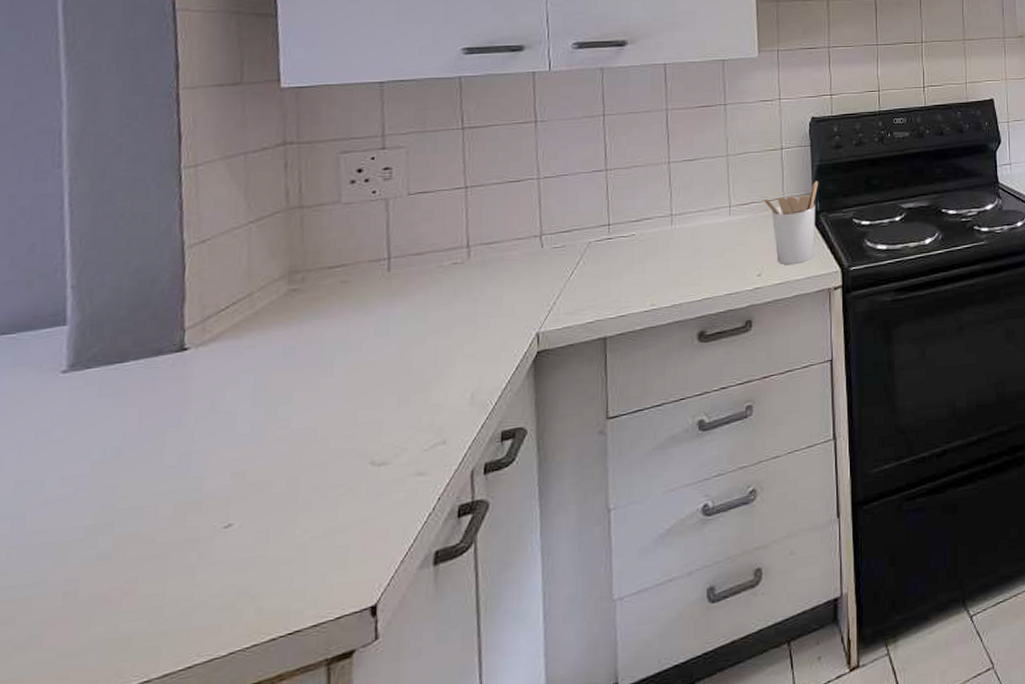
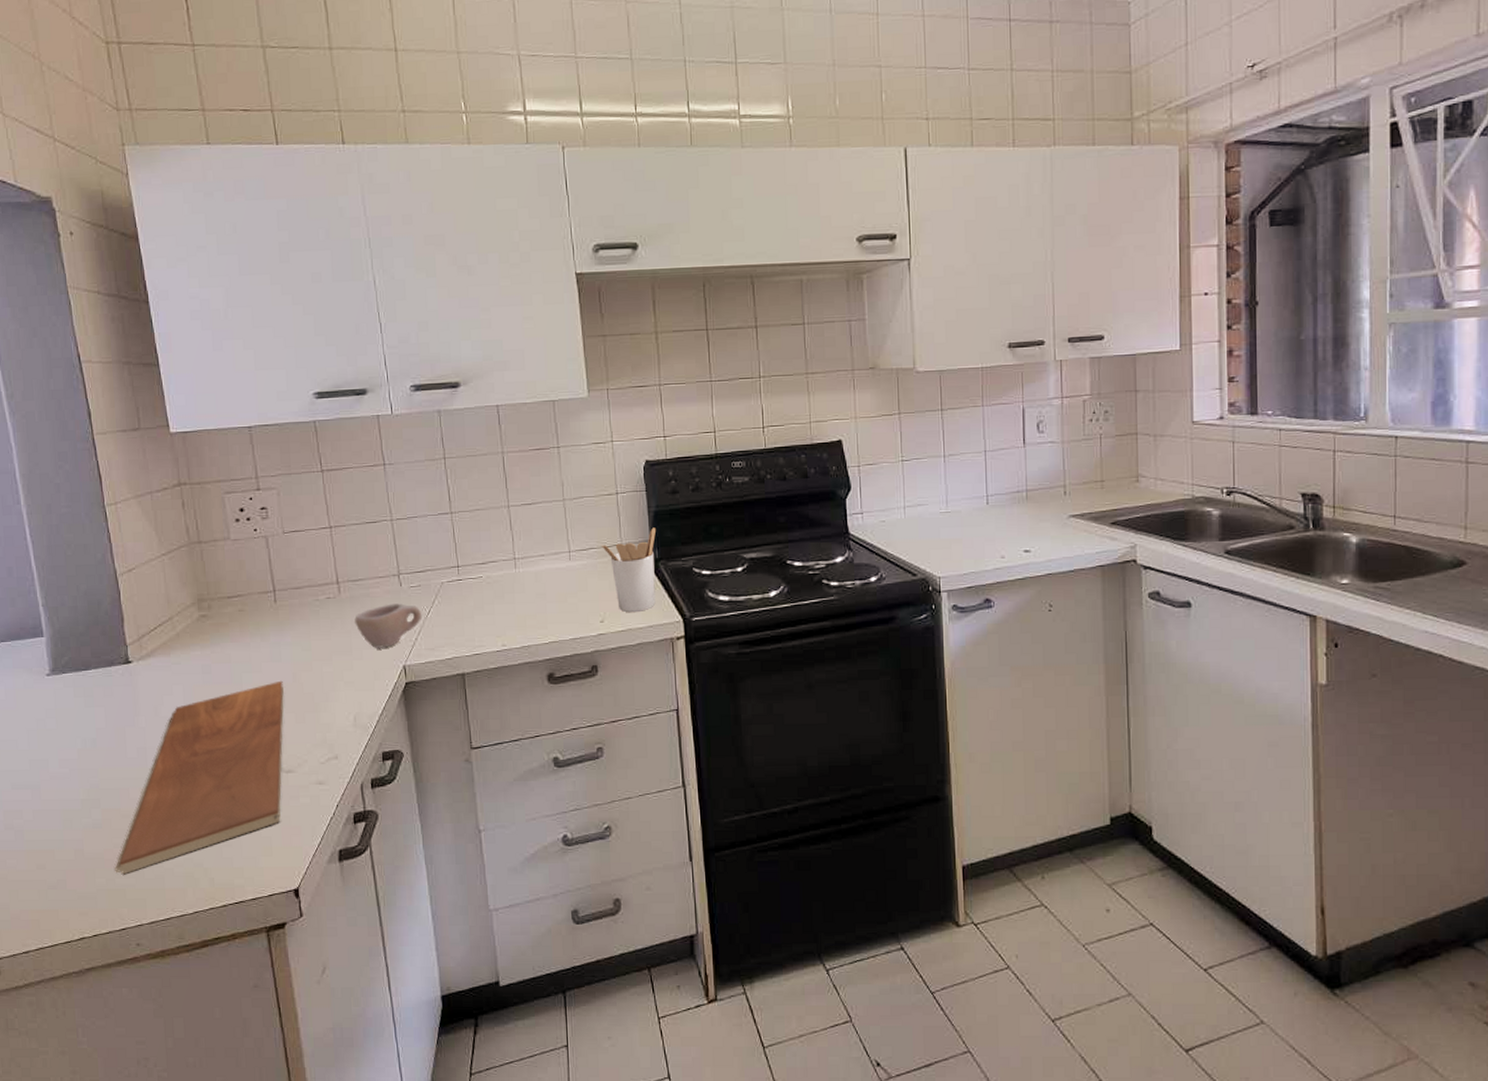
chopping board: none [120,358,387,618] -> present [115,680,284,875]
cup: none [484,266,564,316] -> present [354,603,422,648]

